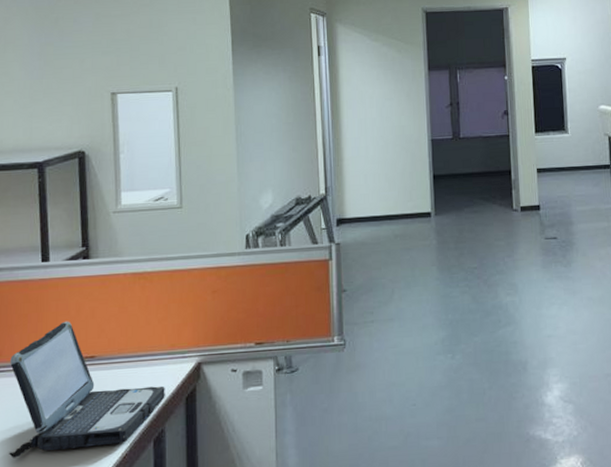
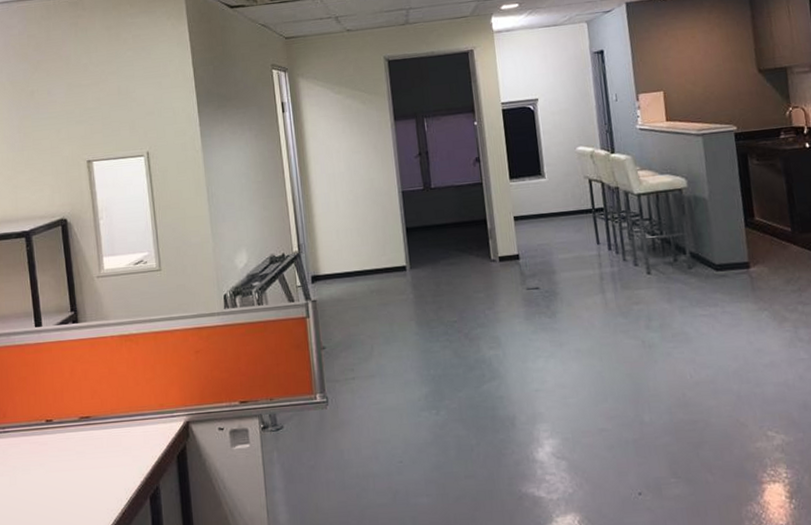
laptop: present [9,321,165,458] -> none [13,383,158,514]

